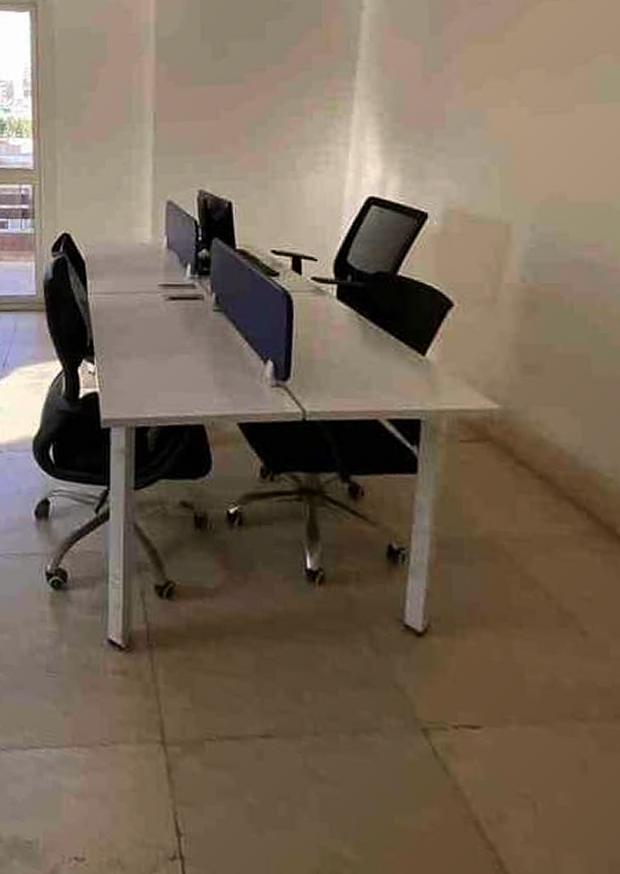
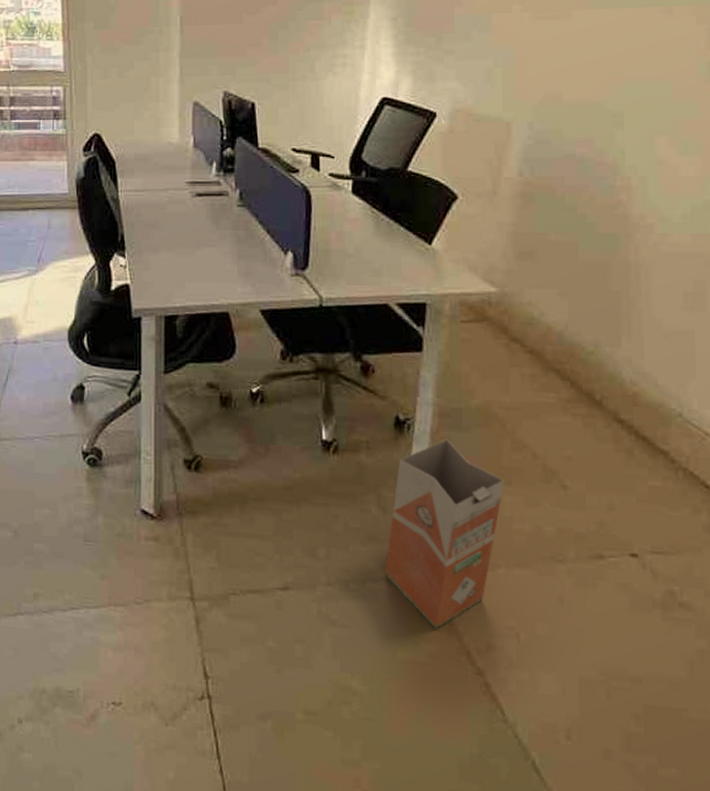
waste bin: none [379,573,514,793] -> present [385,439,504,629]

